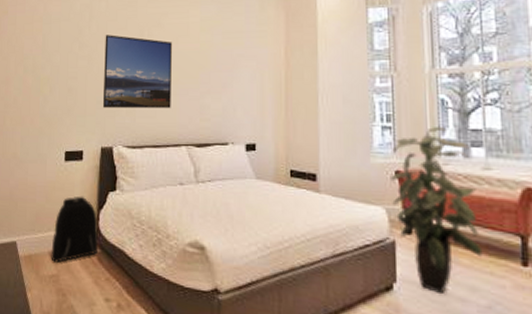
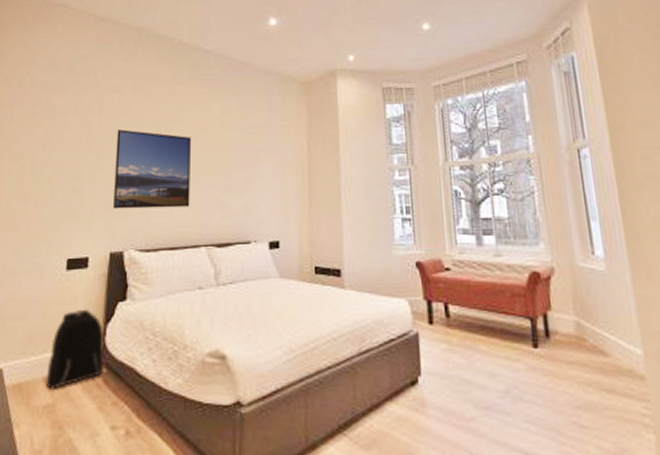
indoor plant: present [390,127,483,293] -> none [411,217,499,382]

